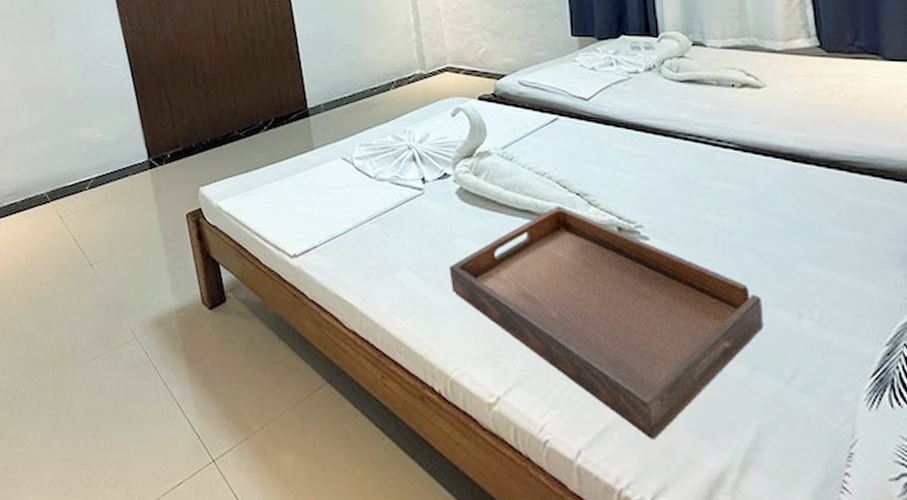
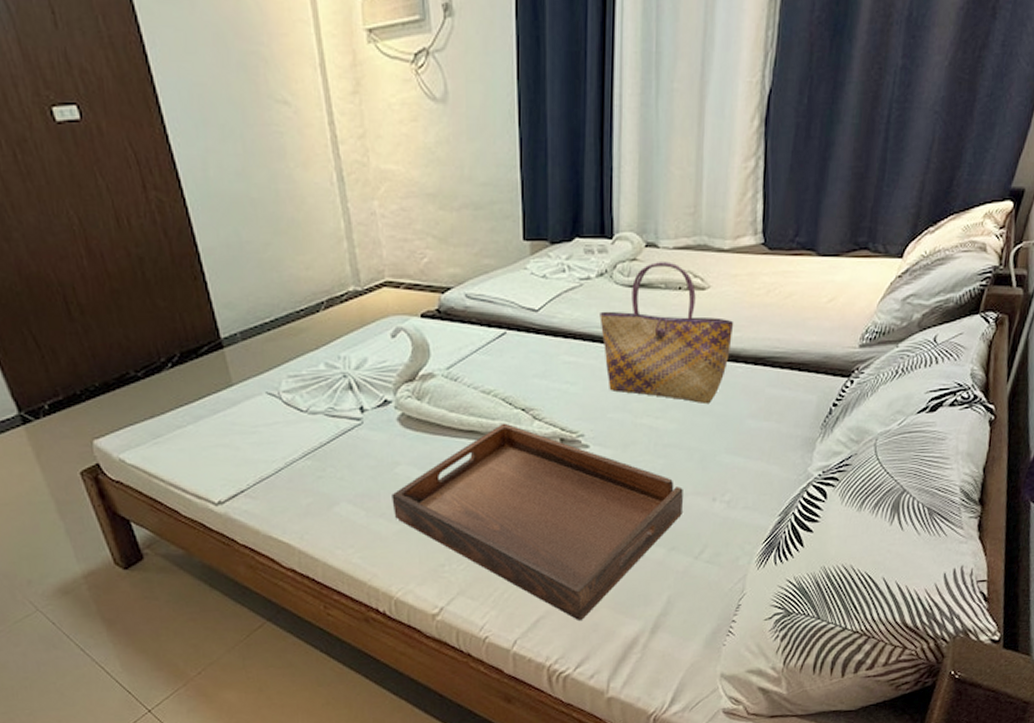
tote bag: none [650,60,798,206] -> present [600,261,734,405]

